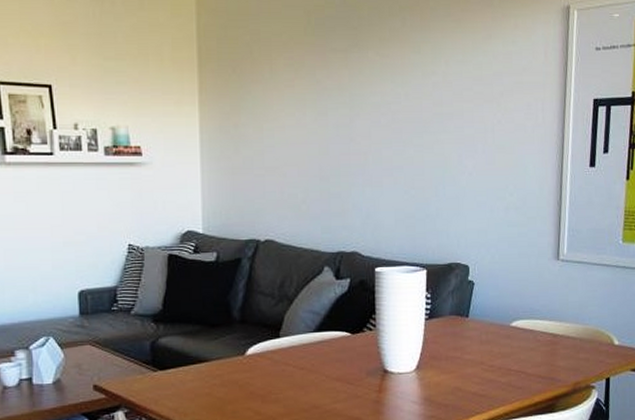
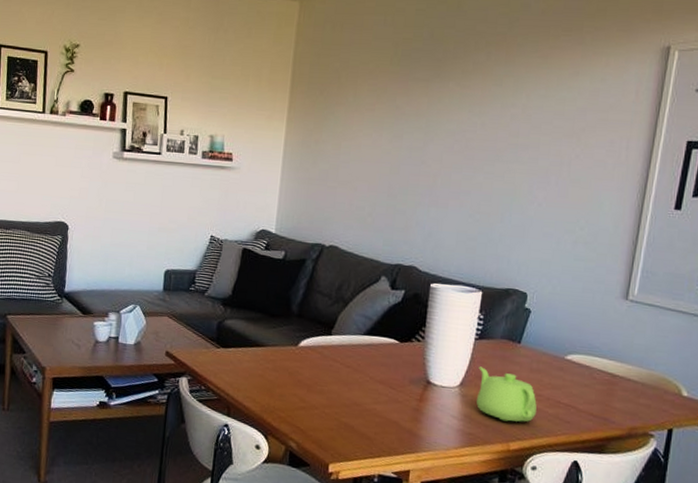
teapot: none [432,346,490,398] -> present [477,366,537,422]

